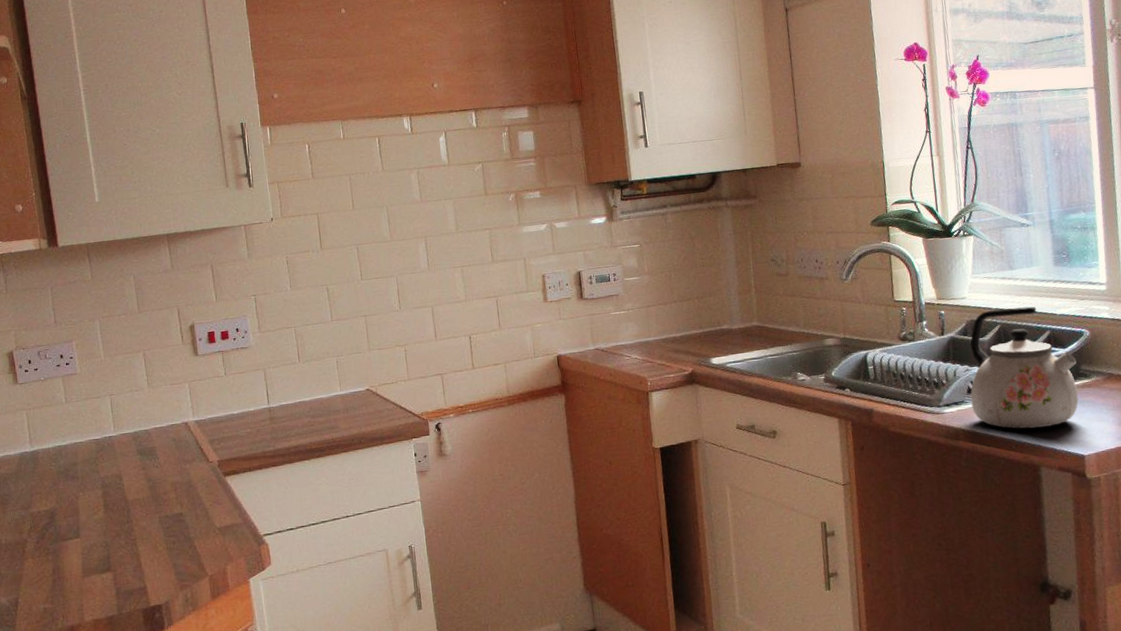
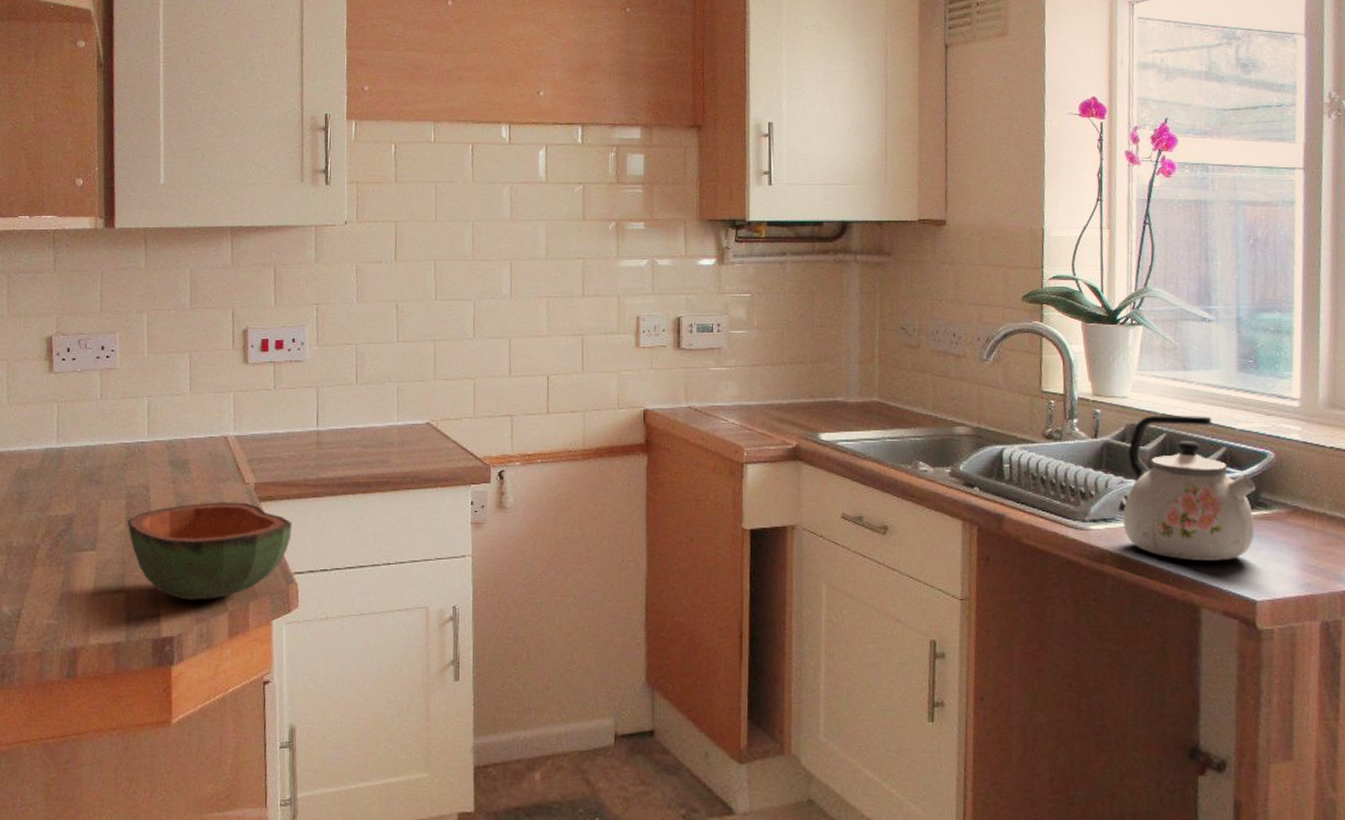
bowl: none [105,478,257,571] -> present [127,502,292,600]

